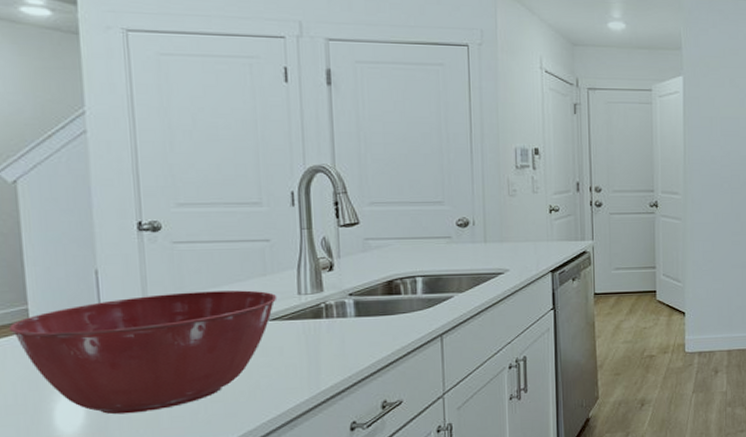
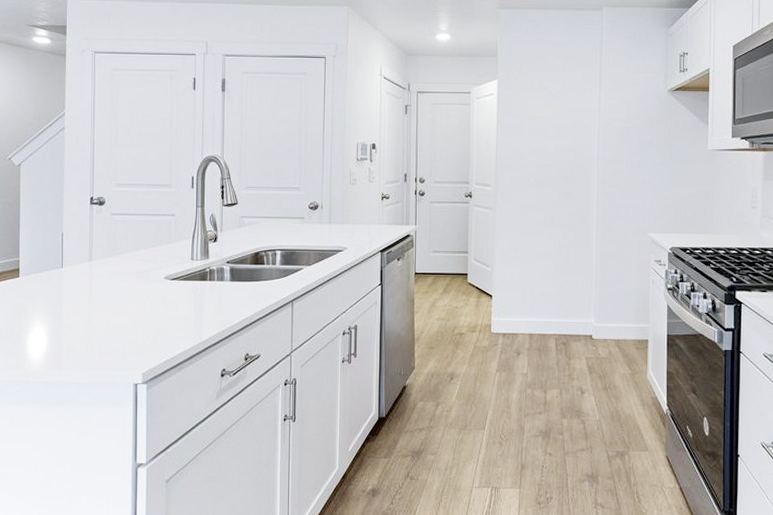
mixing bowl: present [8,290,278,415] -> none [7,253,177,347]

